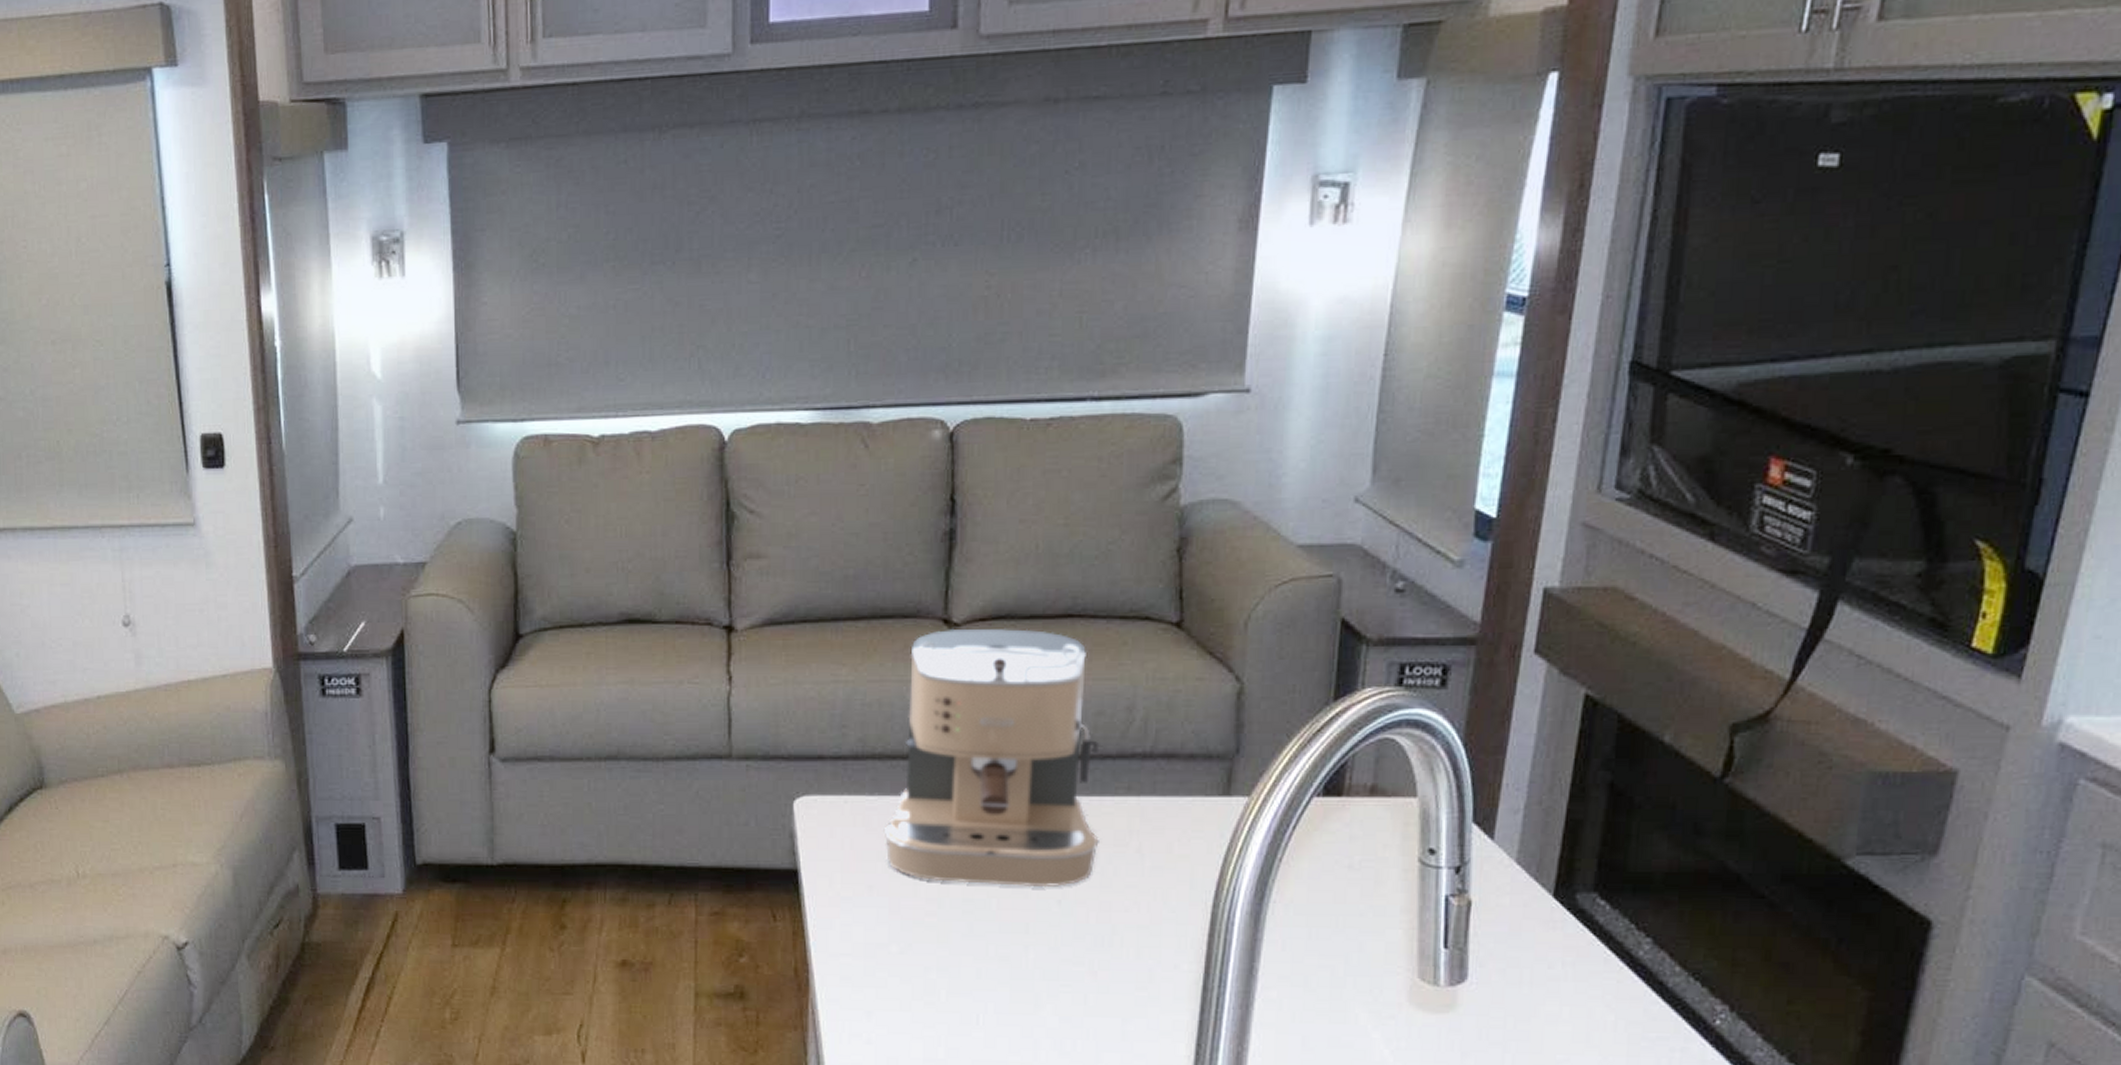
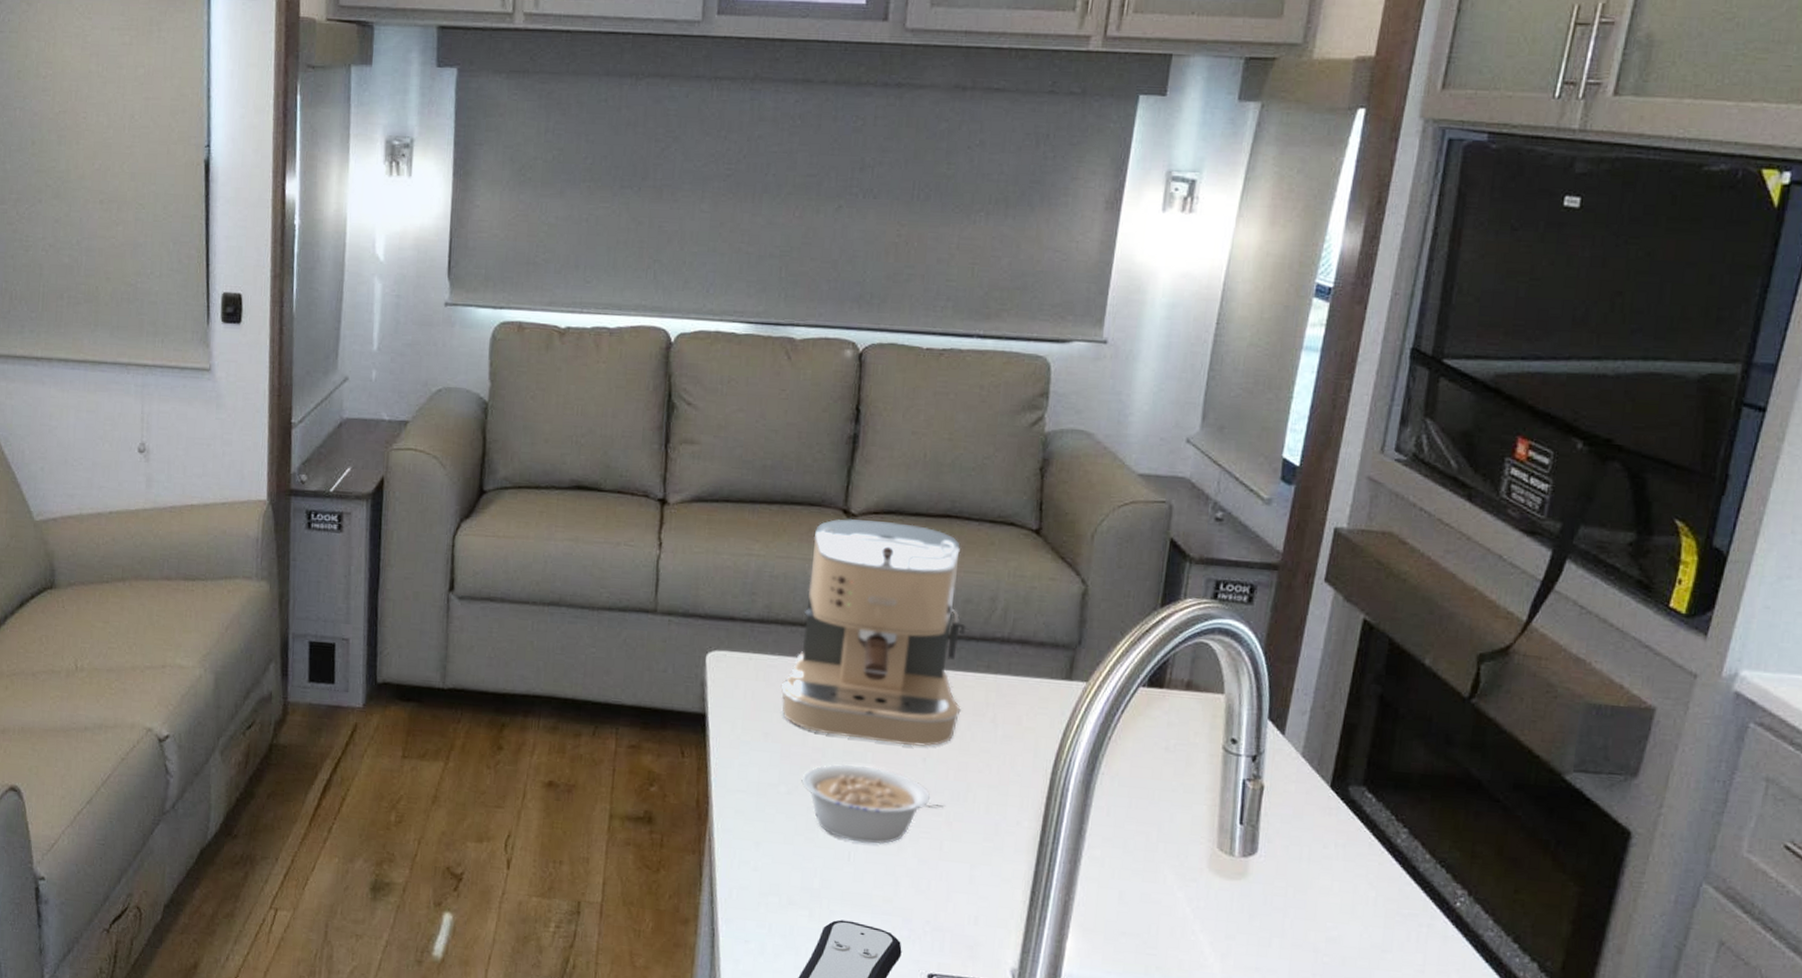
legume: none [915,914,1088,1003] -> present [801,764,946,845]

